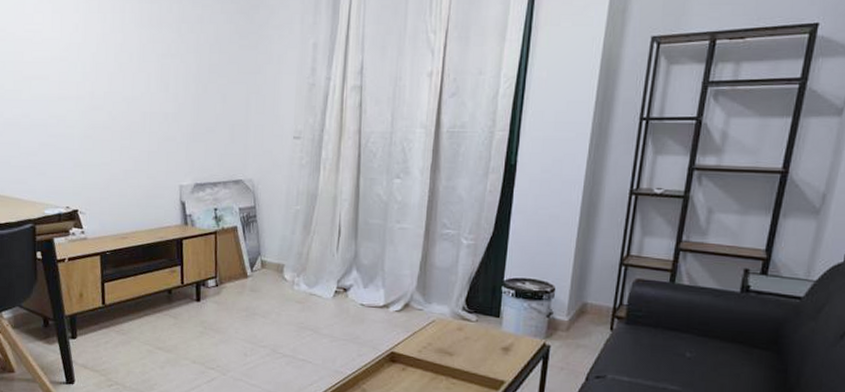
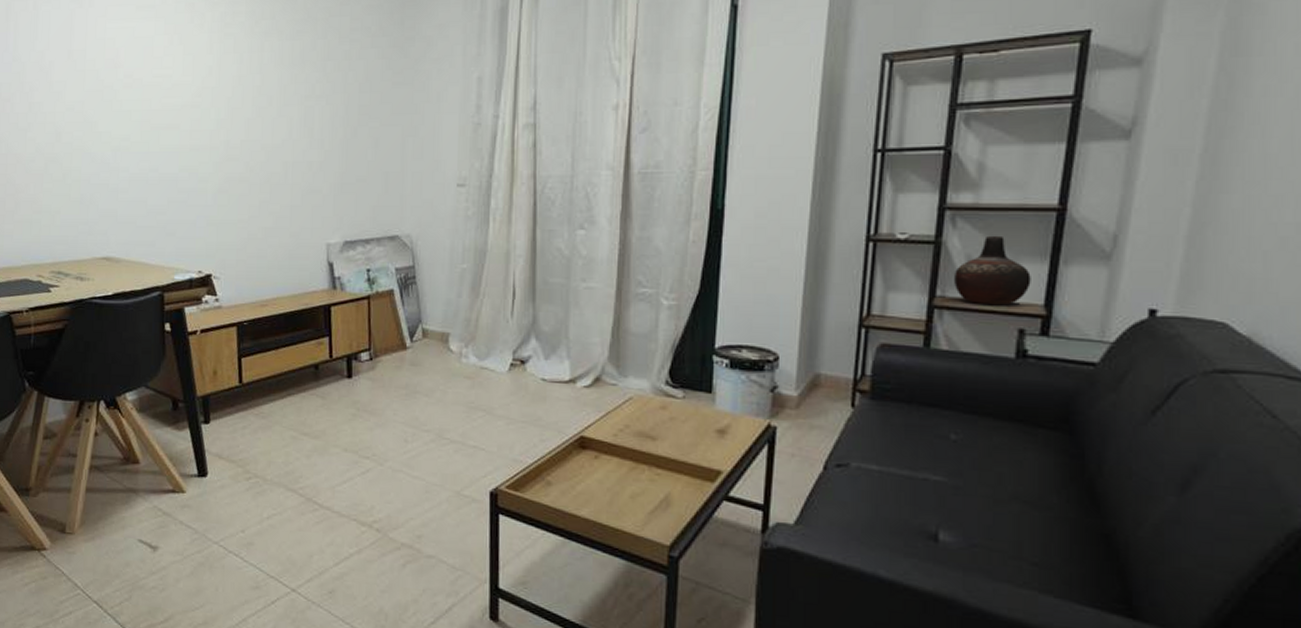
vase: none [697,192,757,249] -> present [955,235,1031,304]

